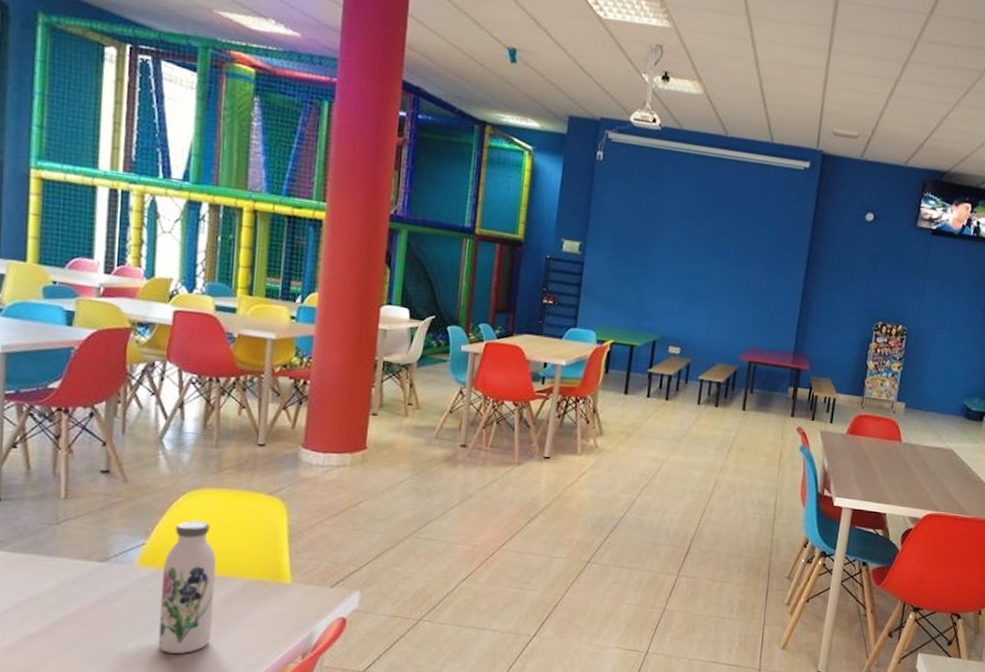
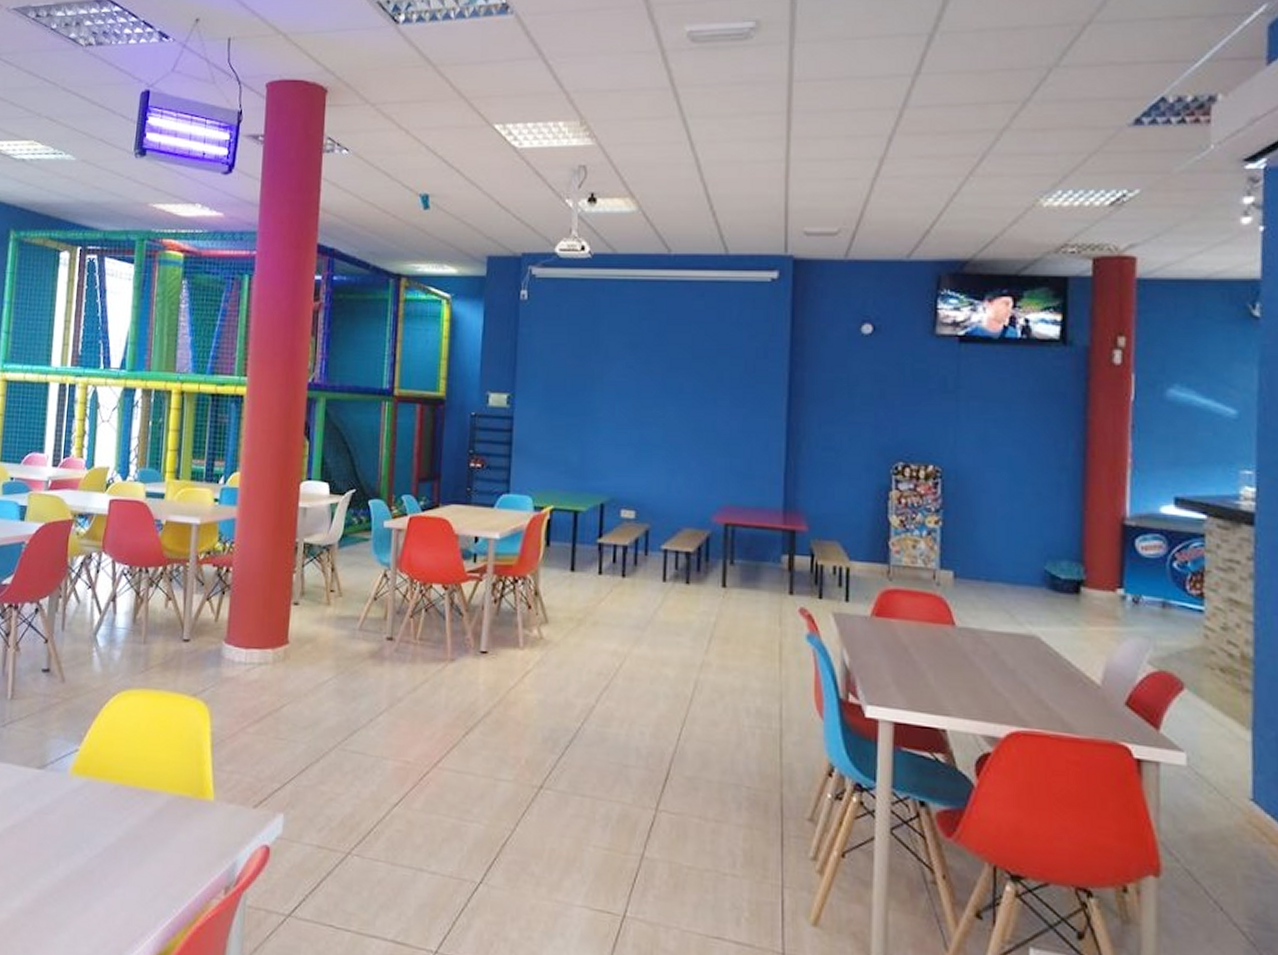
water bottle: present [158,521,217,653] -> none [86,725,143,879]

